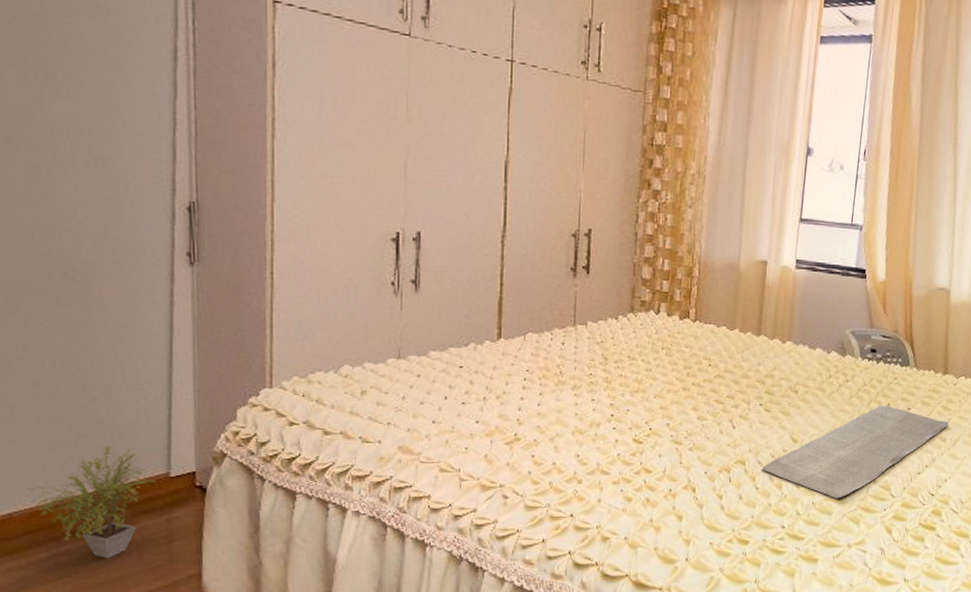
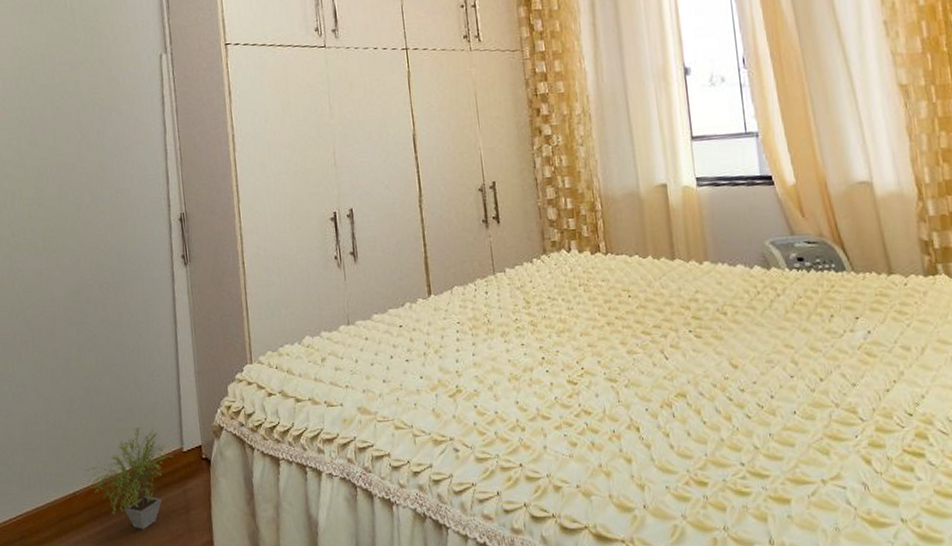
bath mat: present [762,405,950,499] -> none [705,317,910,428]

